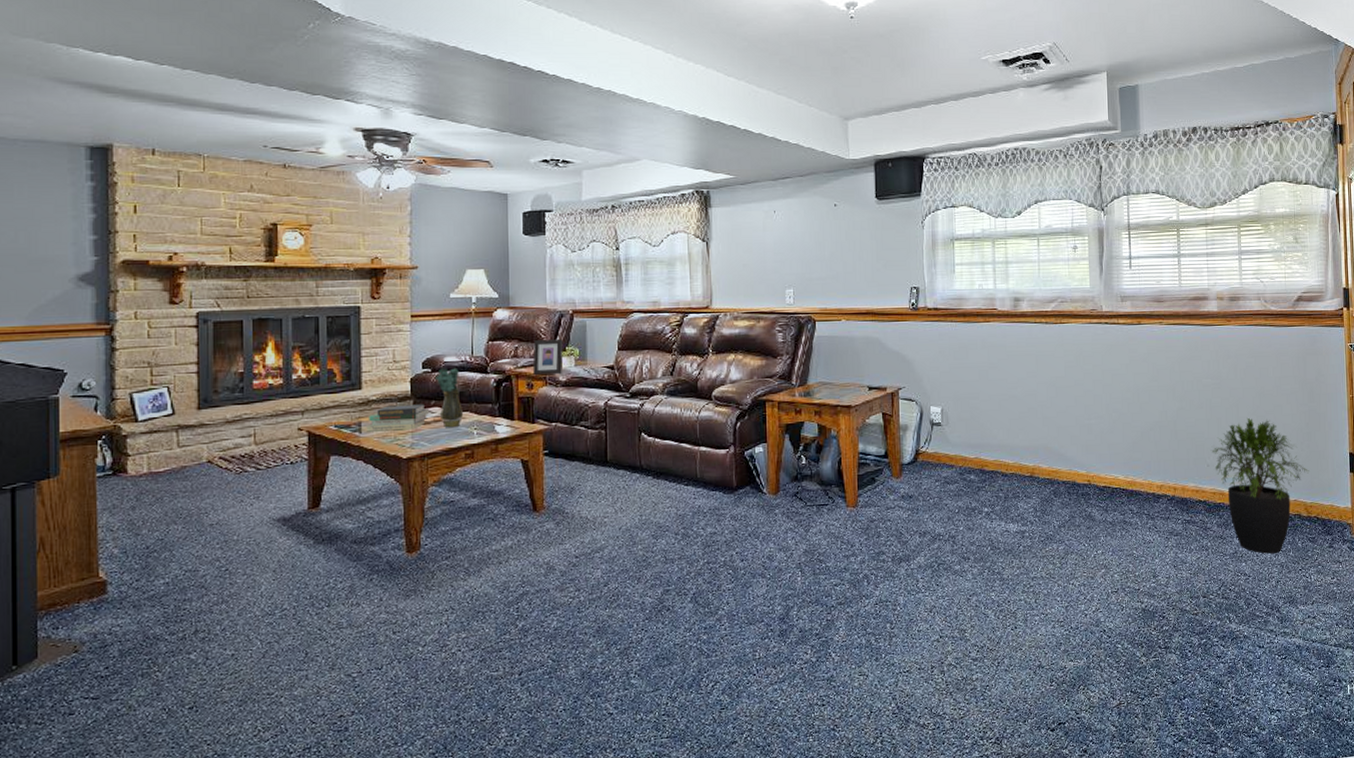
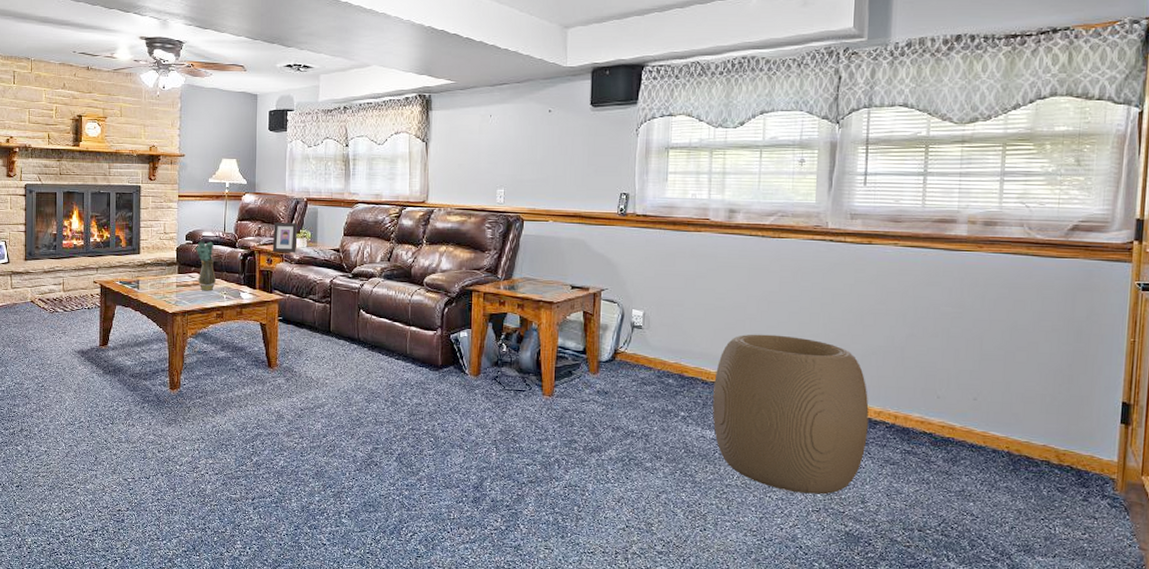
books: present [366,404,430,432] -> none [143,269,191,290]
pouf: none [1013,419,1153,576] -> present [712,334,869,495]
potted plant: present [1210,417,1309,554] -> none [943,351,1067,498]

